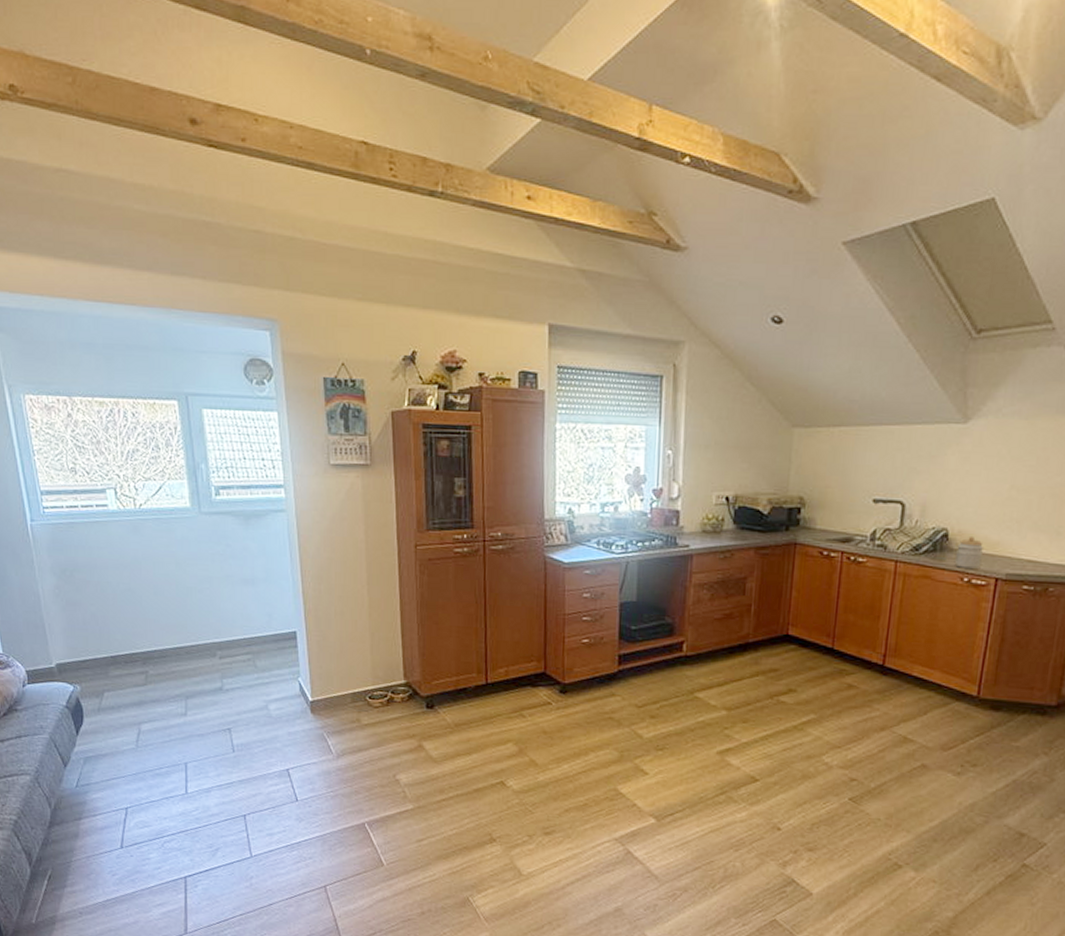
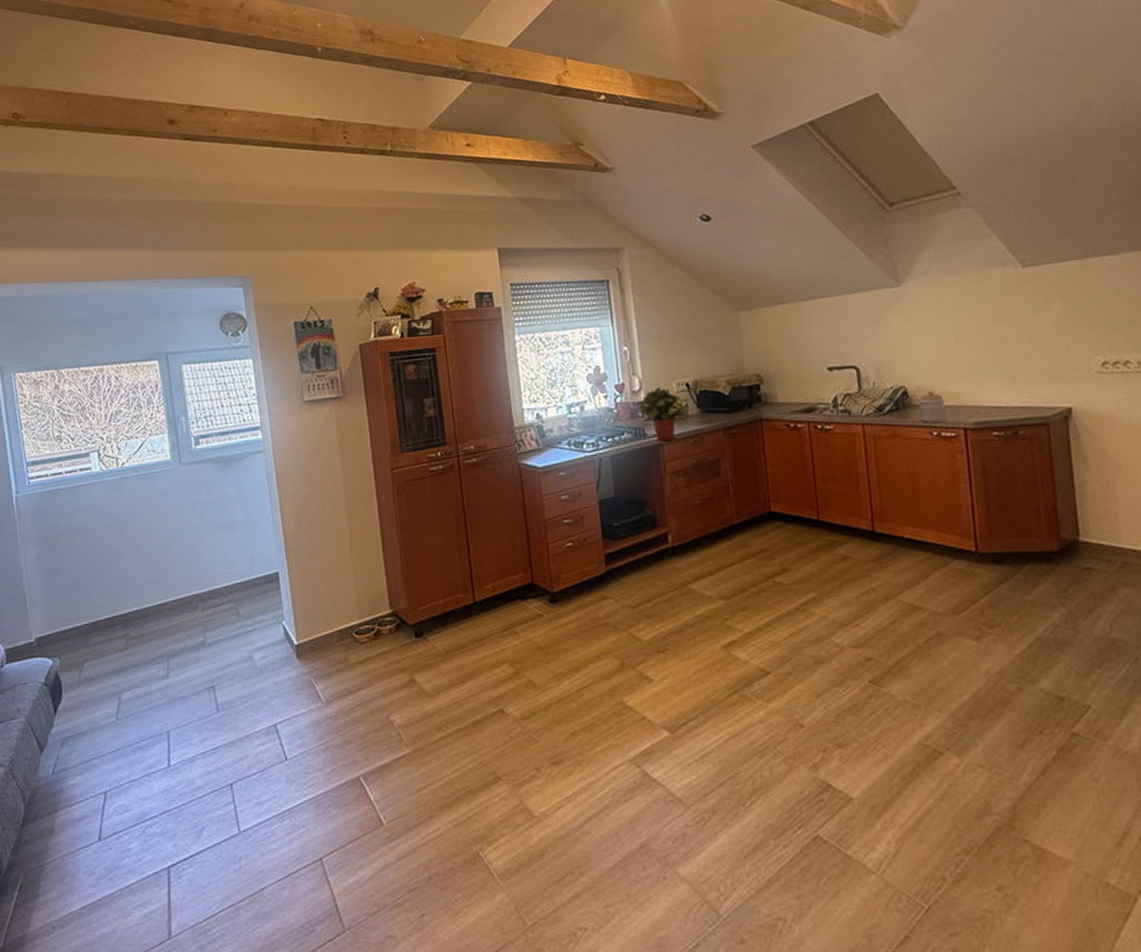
potted plant: none [672,496,726,554] -> present [636,386,689,442]

